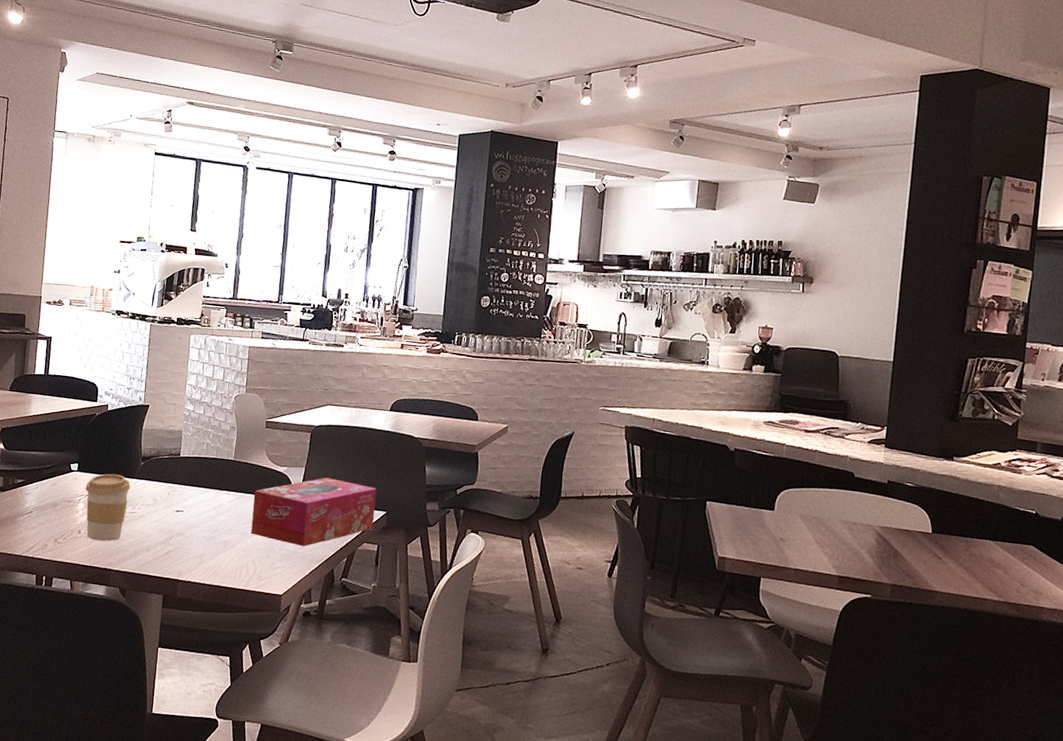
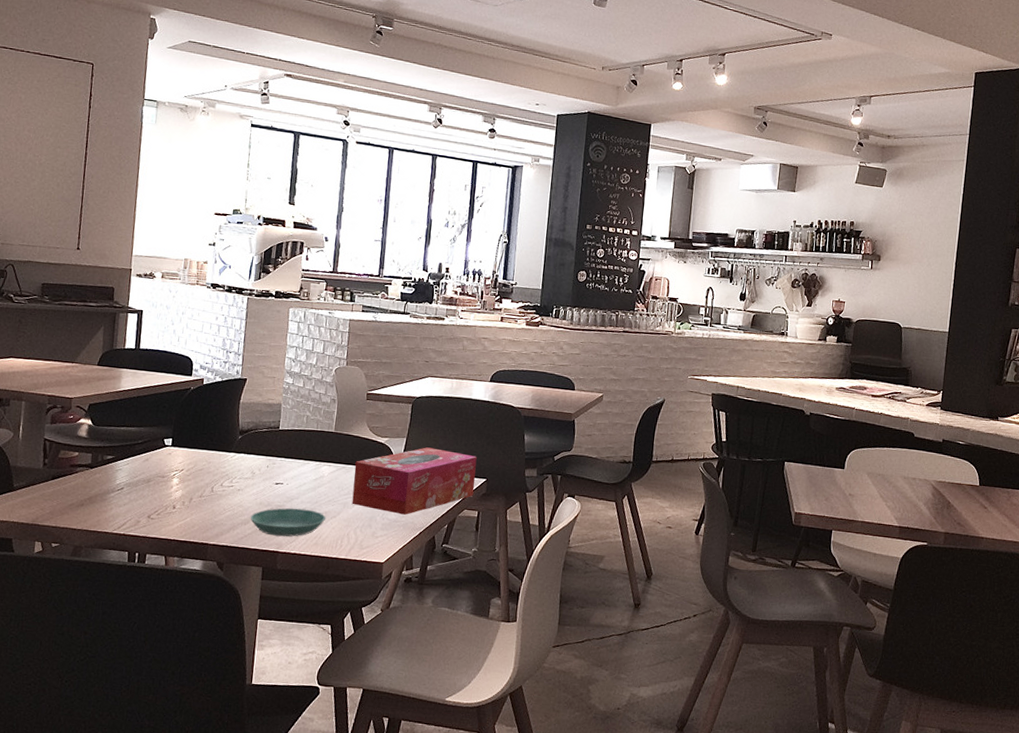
coffee cup: present [85,473,131,541] -> none [180,448,228,516]
saucer: none [151,536,225,565] -> present [250,508,326,537]

